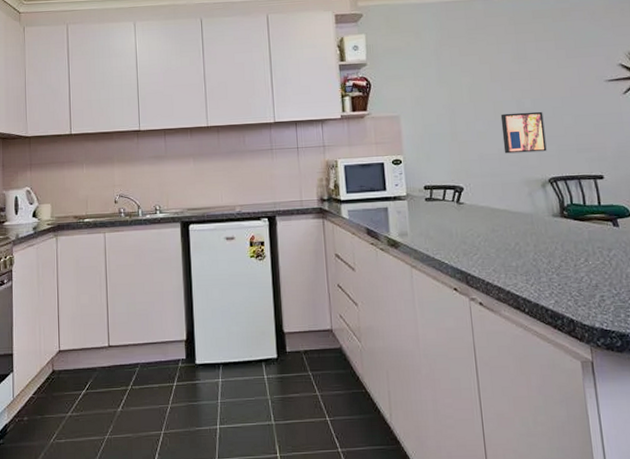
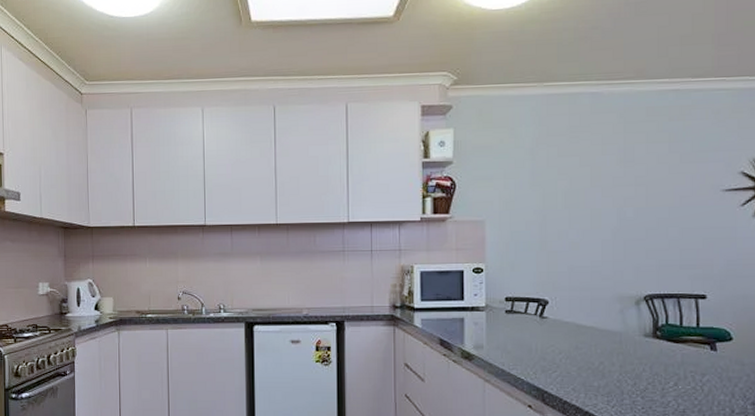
wall art: present [500,111,547,154] -> none [597,222,646,267]

